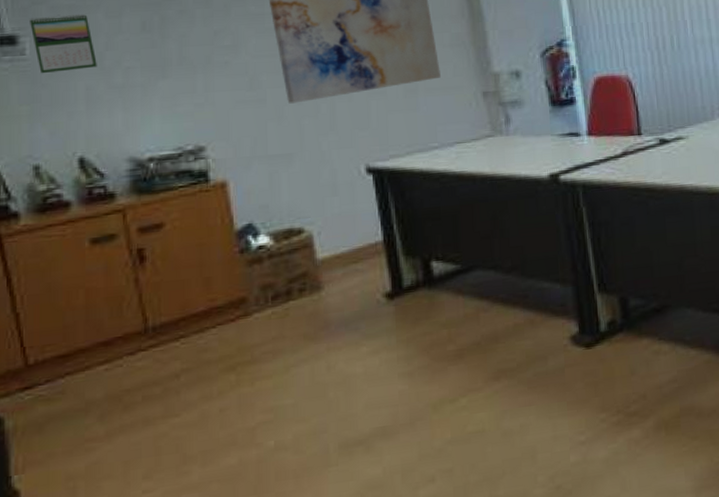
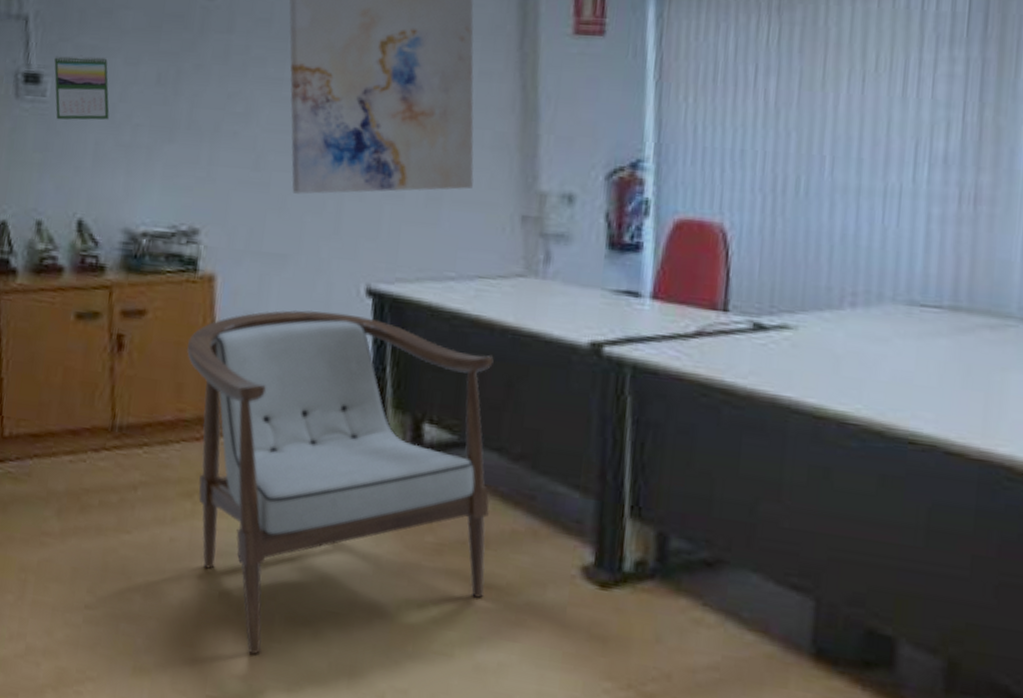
armchair: none [210,190,501,483] -> present [187,309,494,655]

